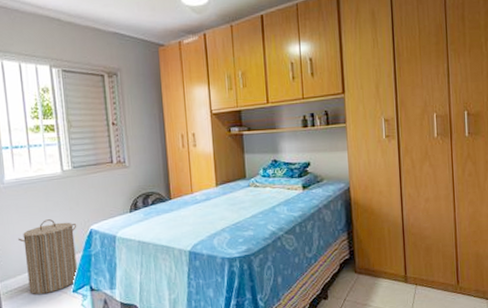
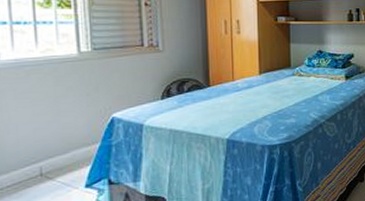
laundry hamper: present [18,219,77,295] -> none [15,106,95,192]

